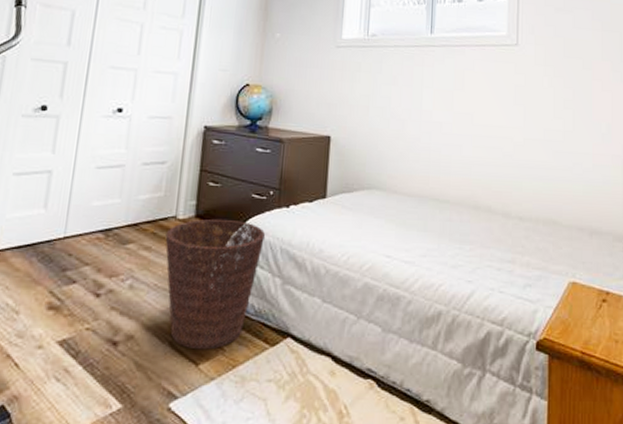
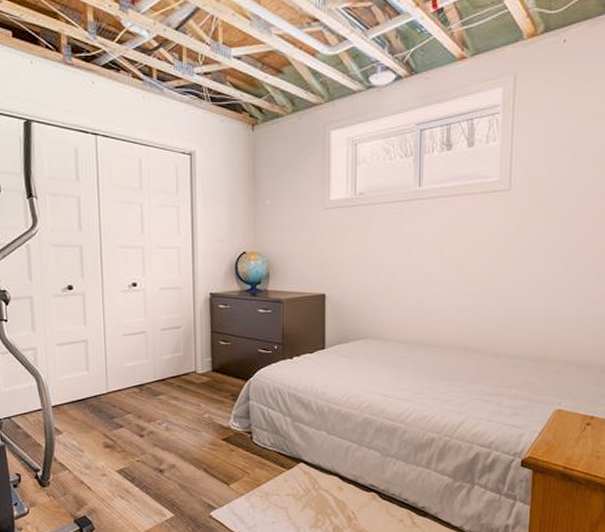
basket: present [165,218,266,350] -> none [189,371,274,474]

